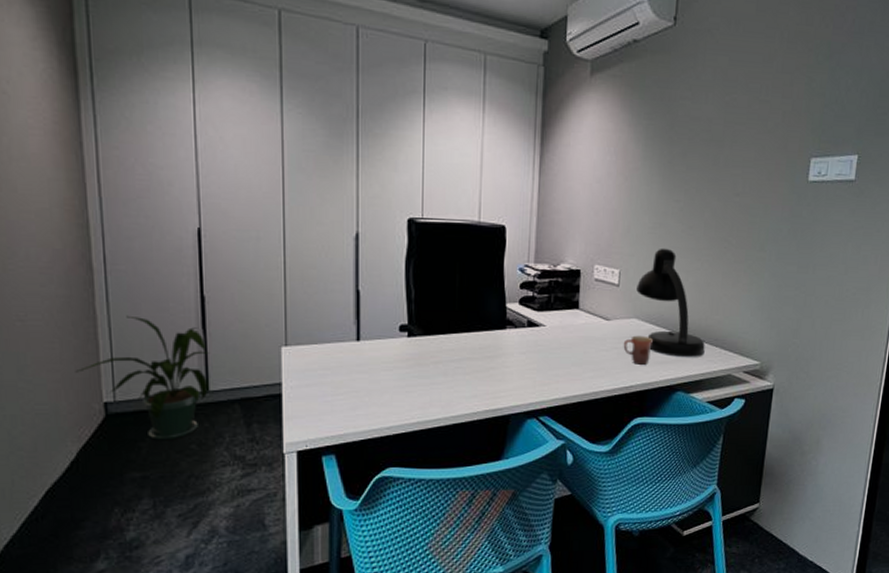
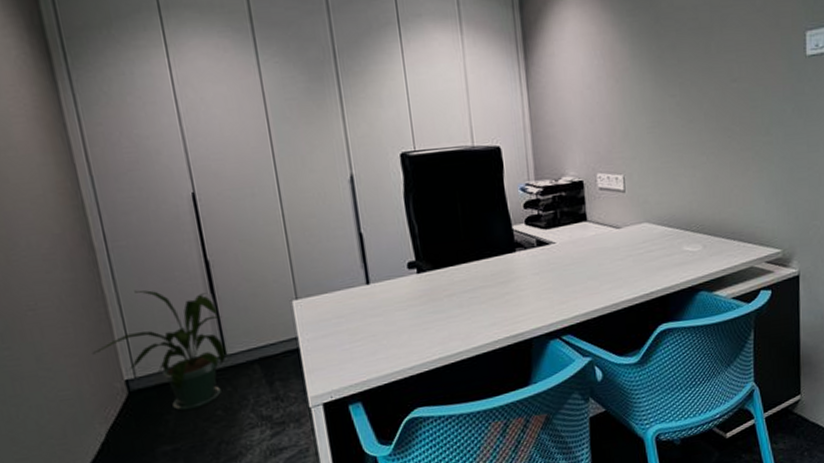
mug: present [623,335,653,365] -> none [637,239,668,270]
desk lamp: present [636,248,705,358] -> none [643,146,723,257]

